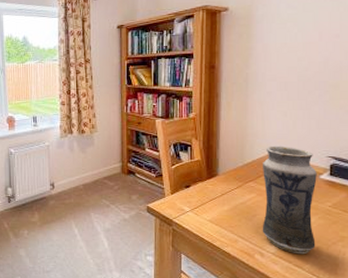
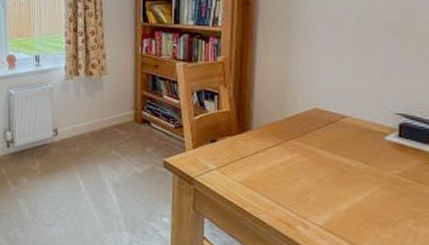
vase: present [262,145,317,255] -> none [306,97,381,231]

